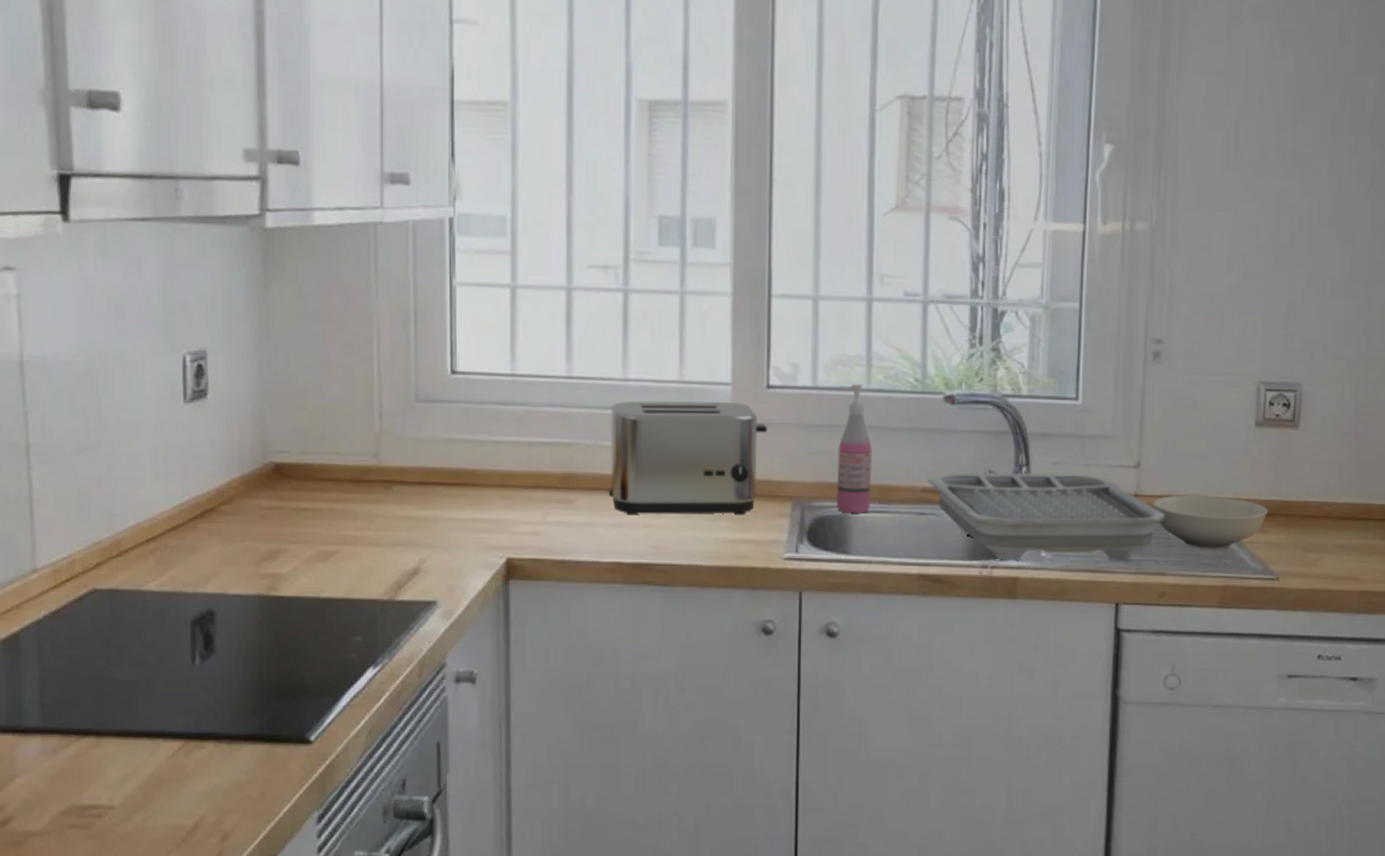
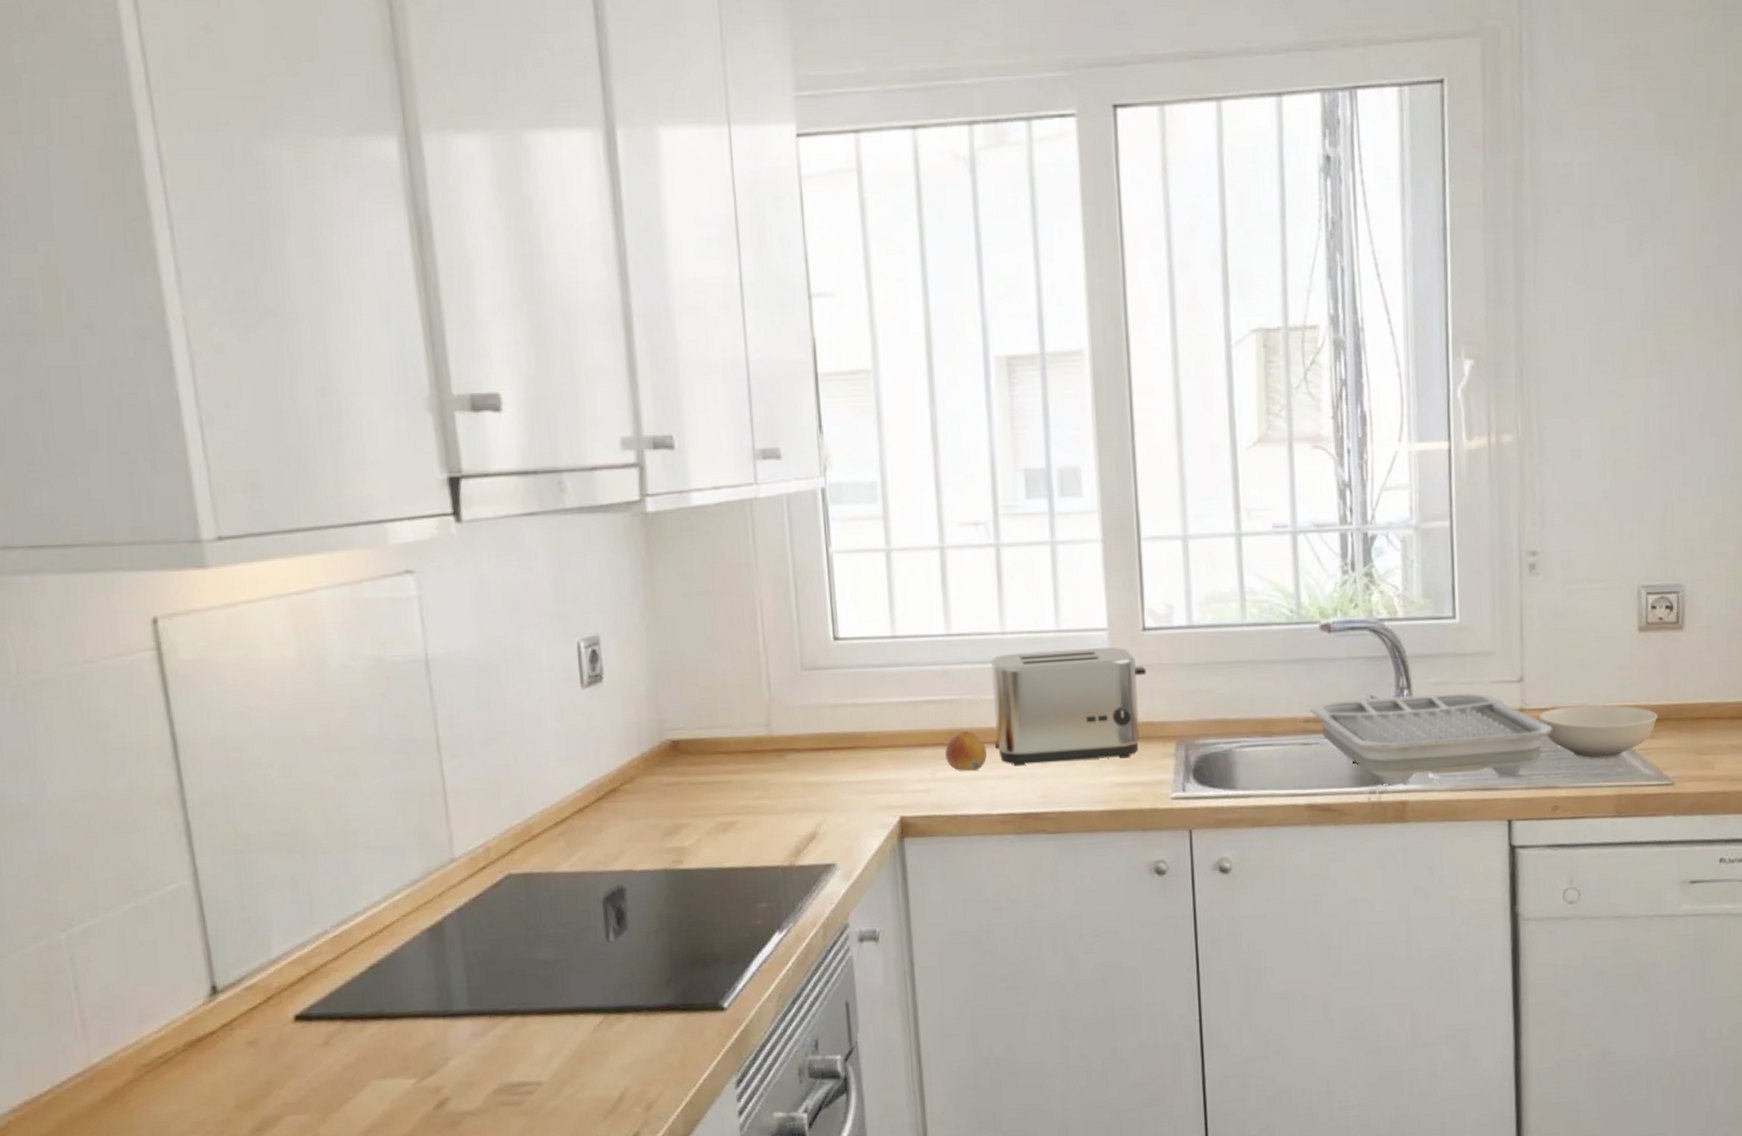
fruit: none [558,475,600,516] -> present [945,730,987,771]
soap dispenser: present [837,384,872,514] -> none [1213,619,1254,749]

